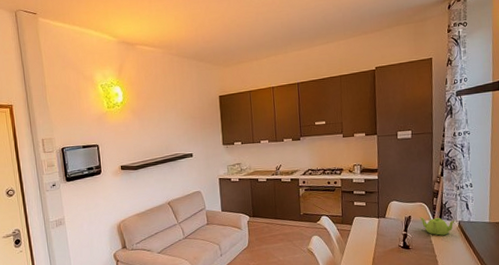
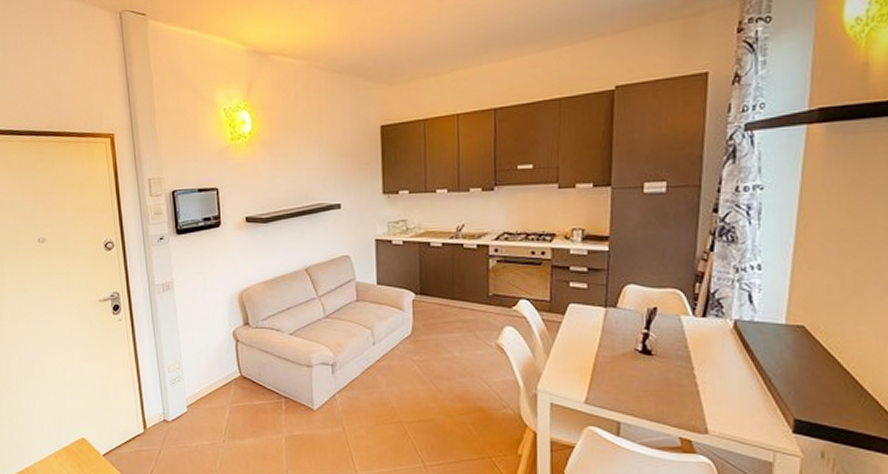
teapot: present [419,217,455,236] -> none [670,310,729,339]

